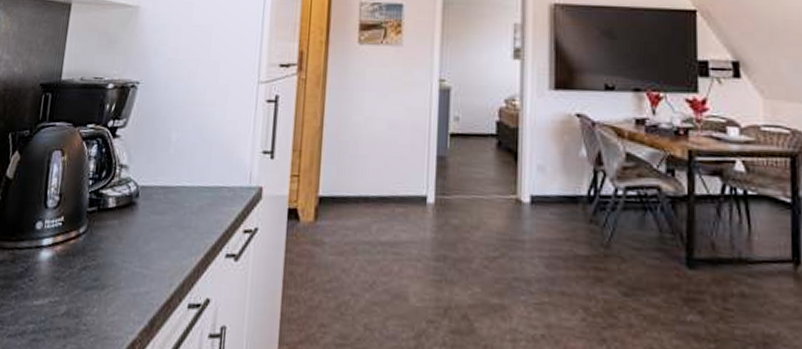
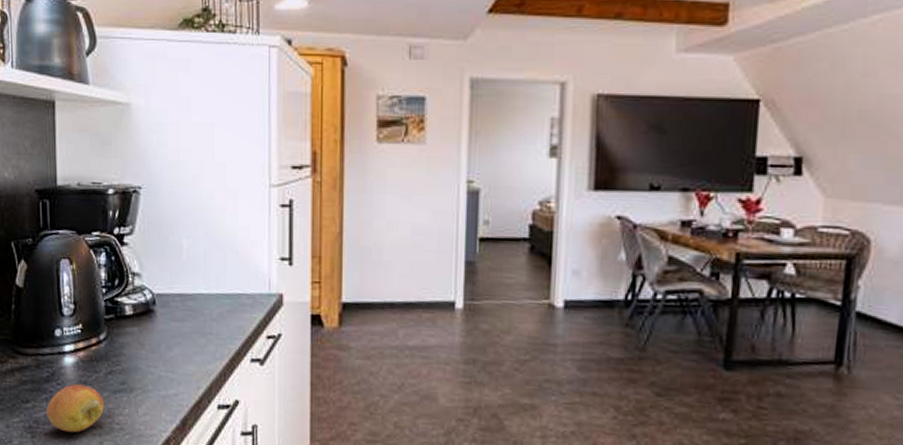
apple: none [13,280,75,335] -> present [46,384,105,433]

